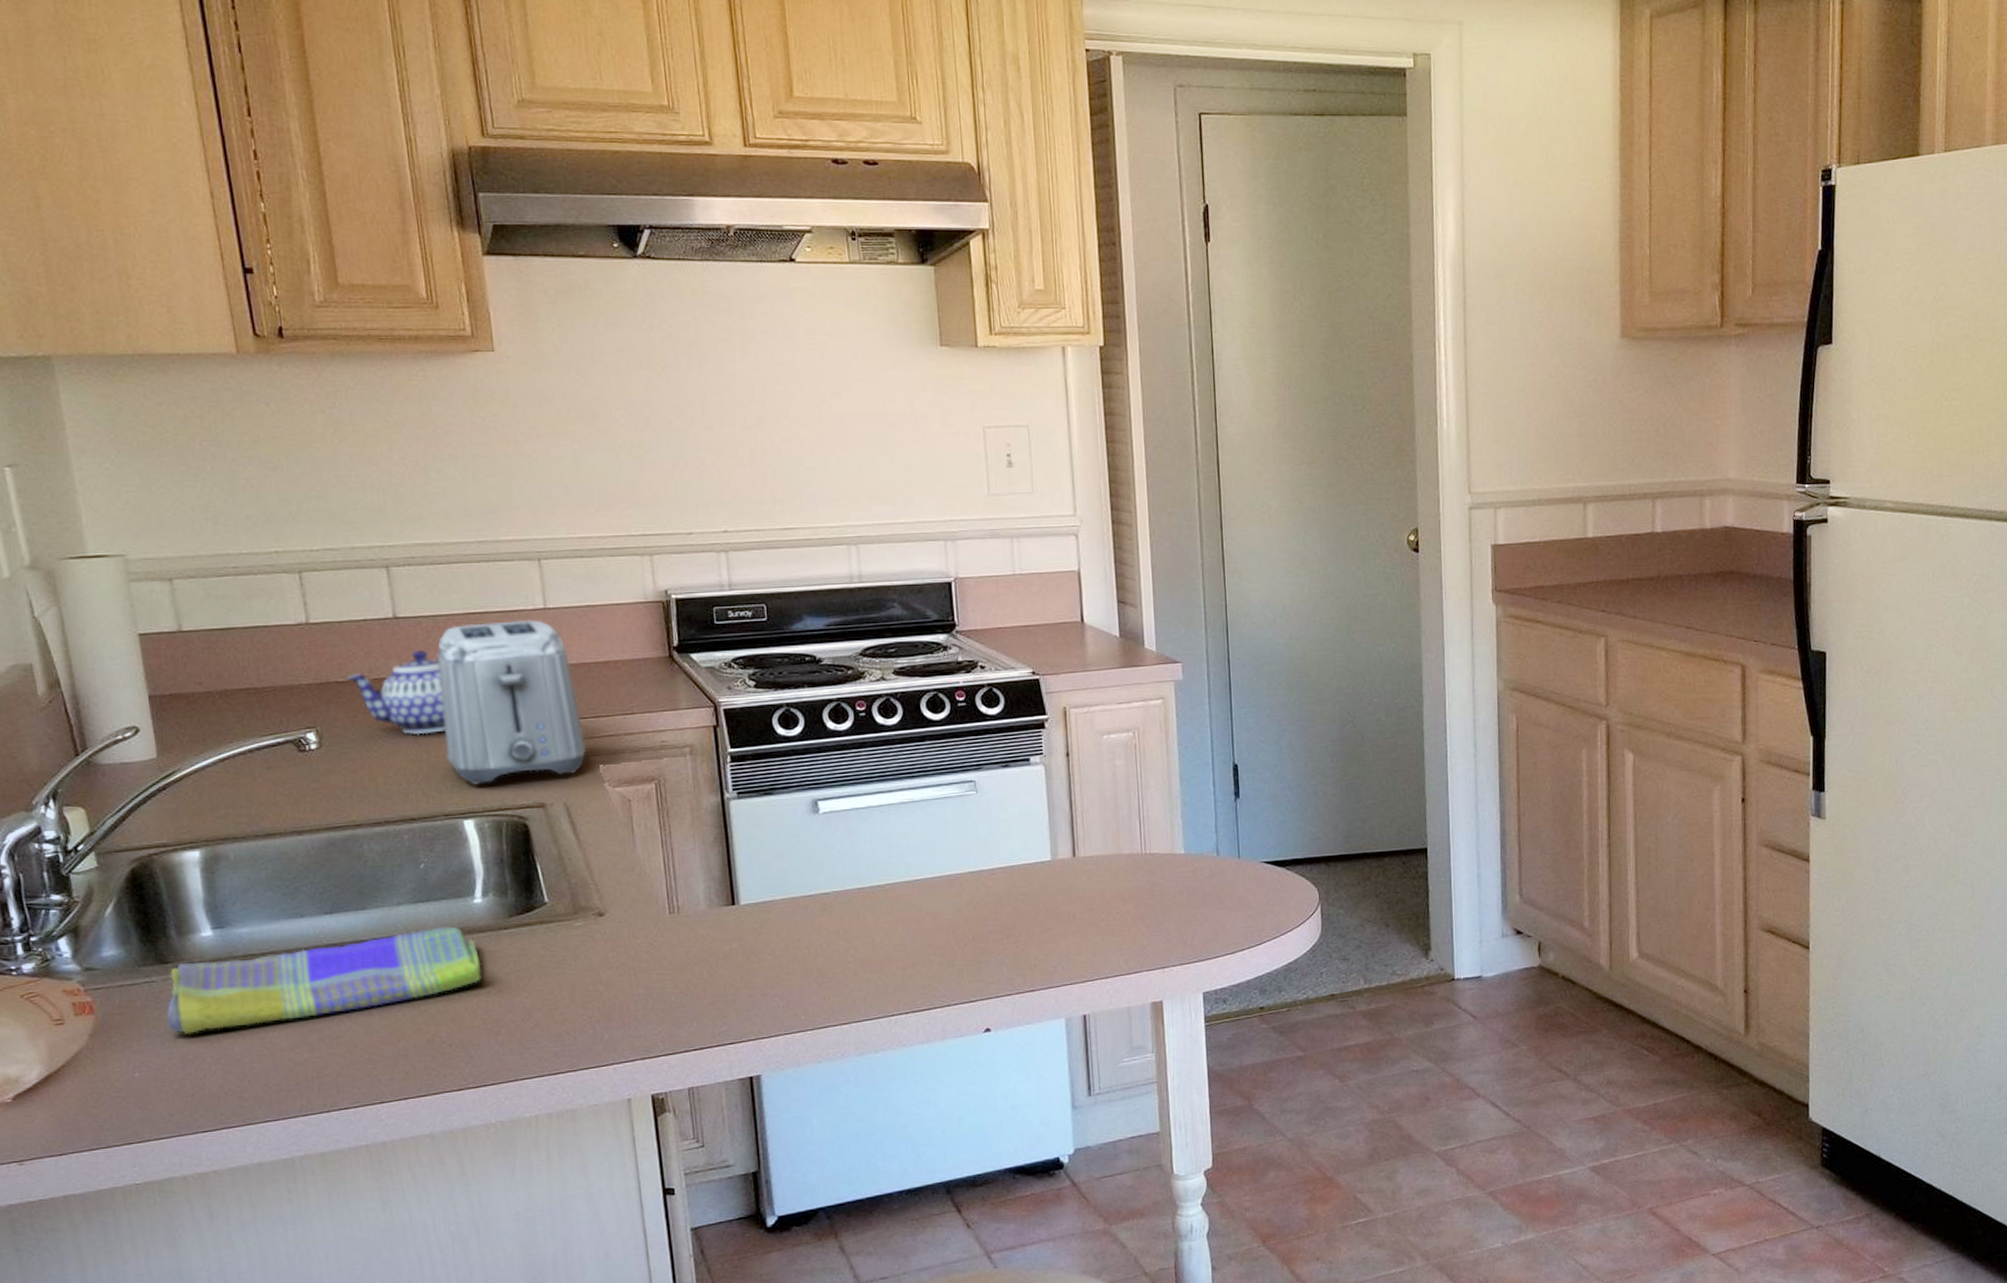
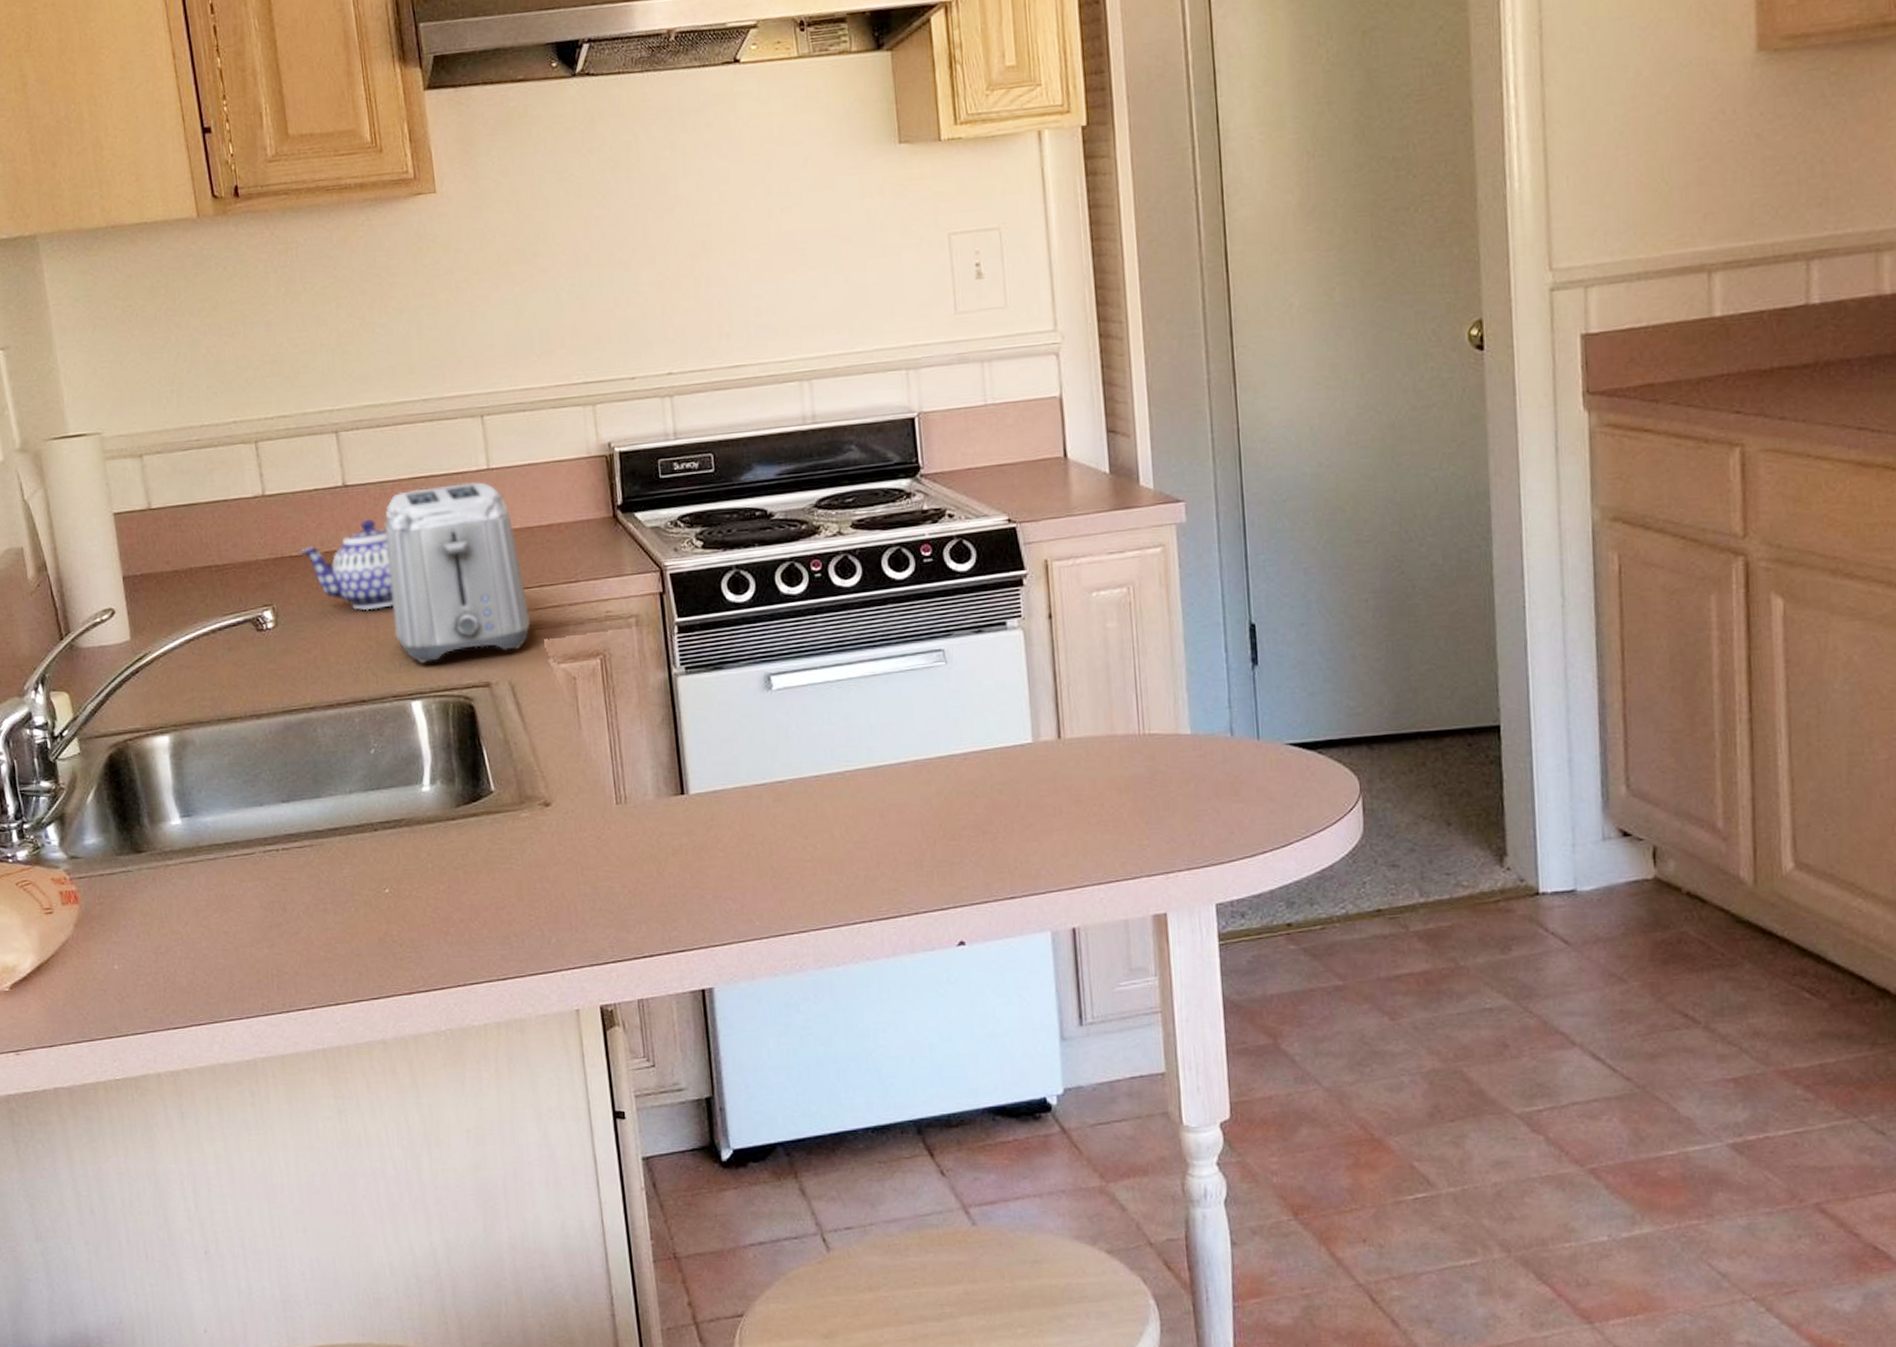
dish towel: present [166,926,483,1034] -> none [141,816,432,926]

